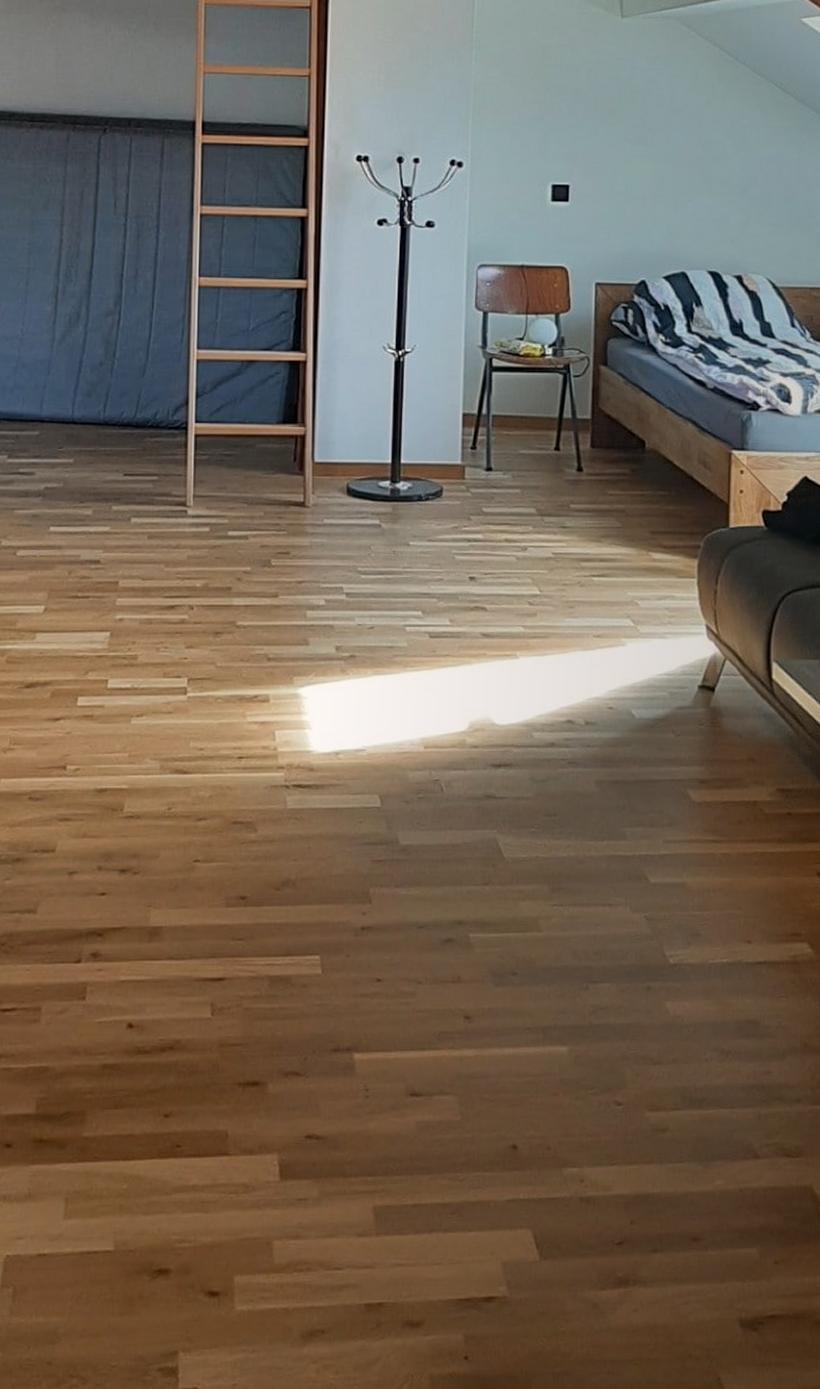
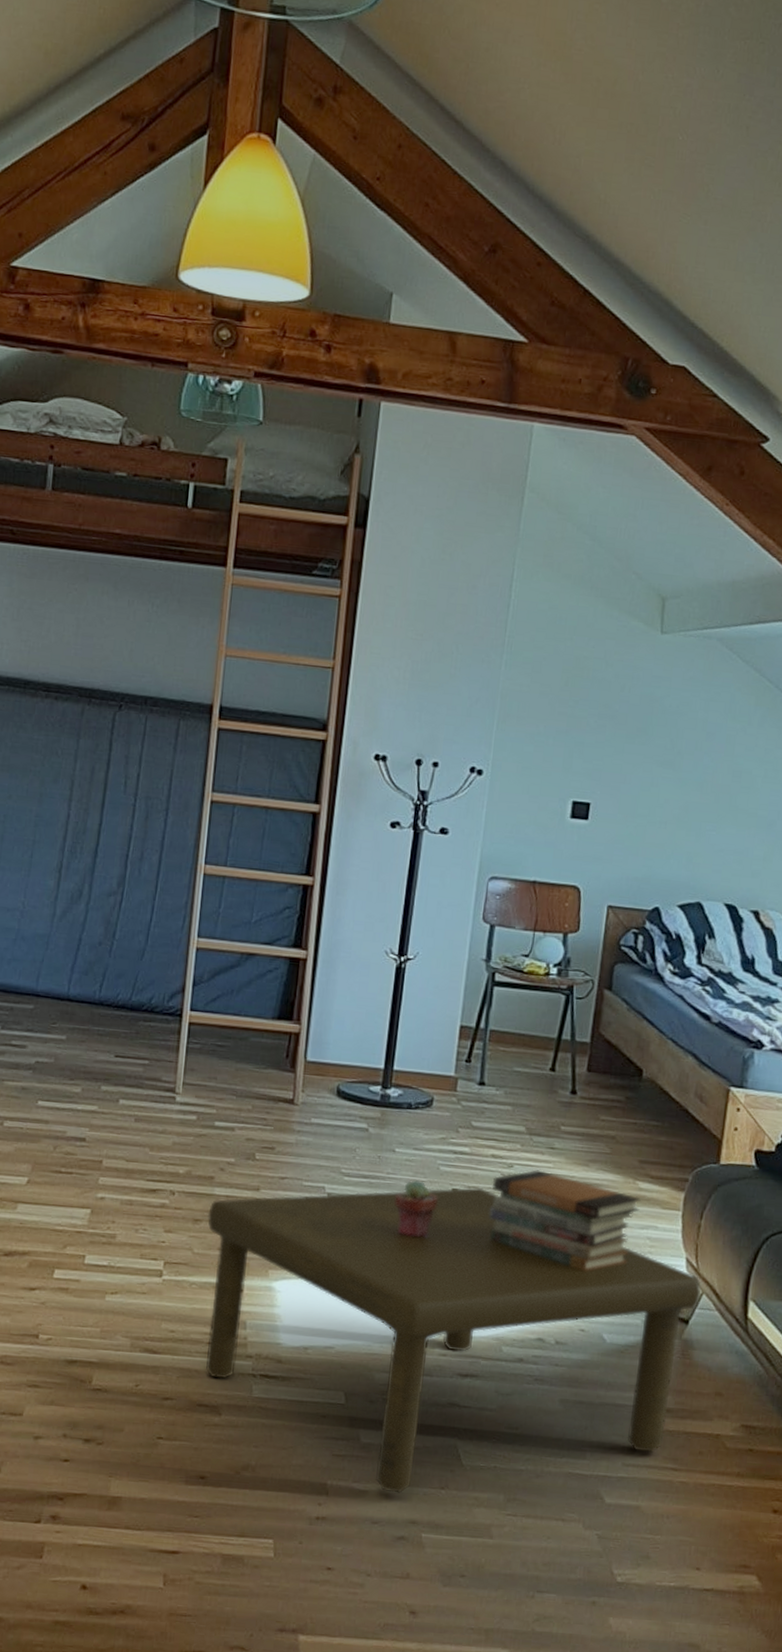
coffee table: none [228,573,724,894] -> present [205,1187,702,1493]
potted succulent: none [413,572,456,630] -> present [395,1180,438,1238]
book stack: none [508,550,656,649] -> present [489,1169,641,1272]

